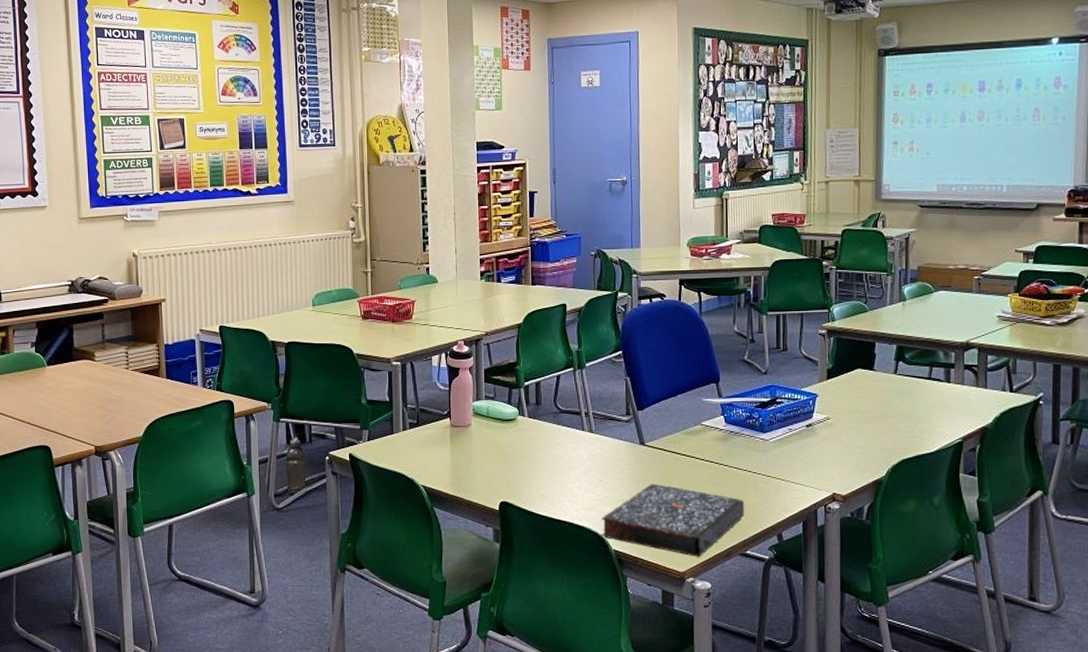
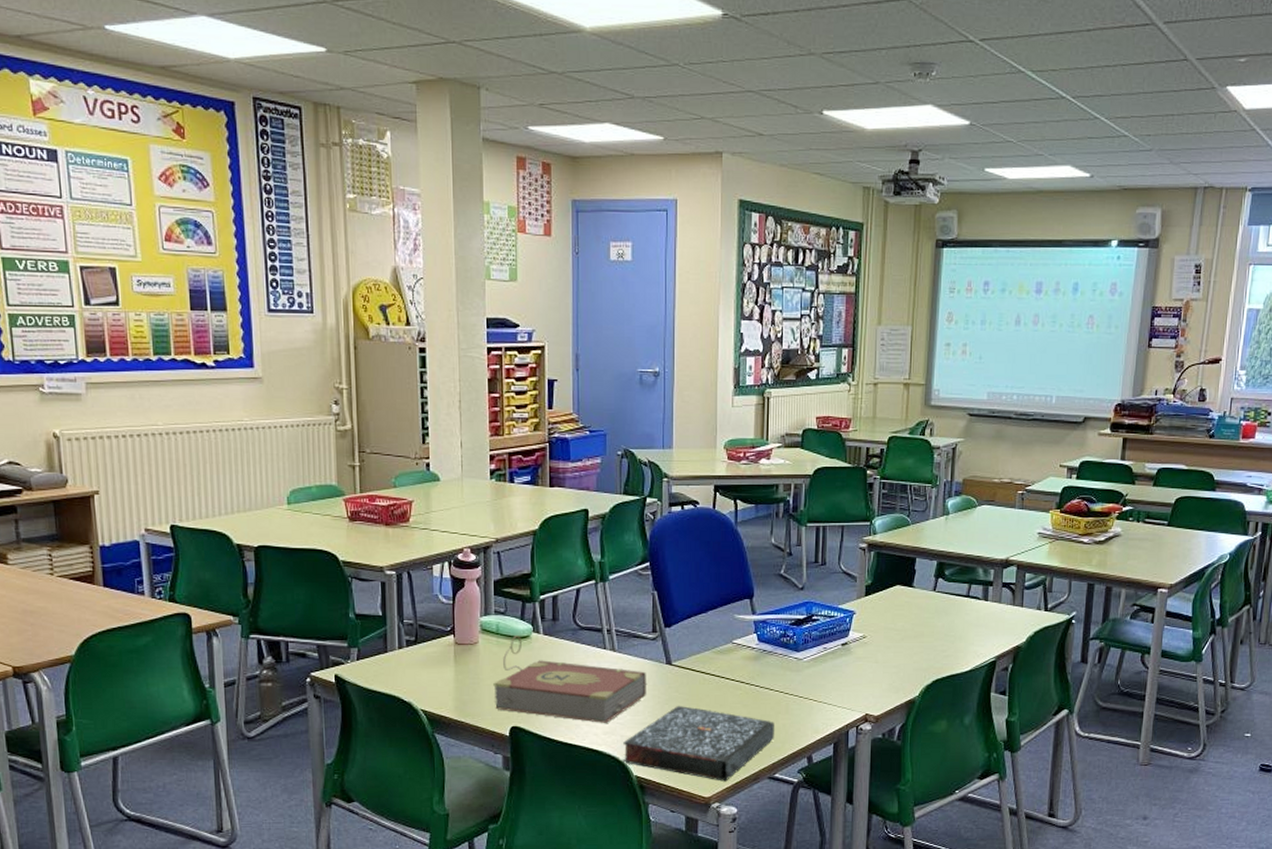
book: none [484,419,623,499] -> present [493,636,647,723]

